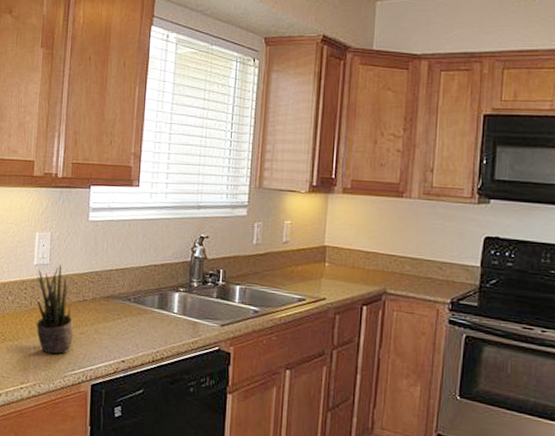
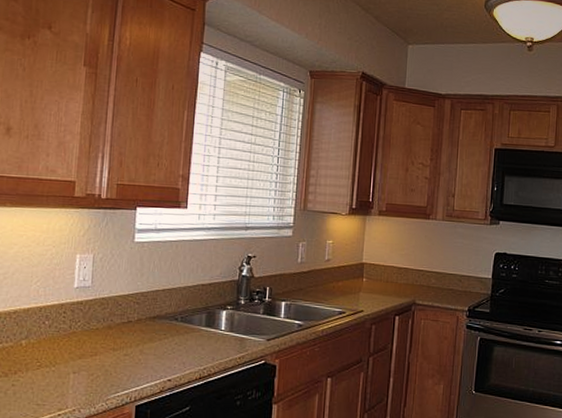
potted plant: present [36,264,74,355] -> none [76,286,117,378]

